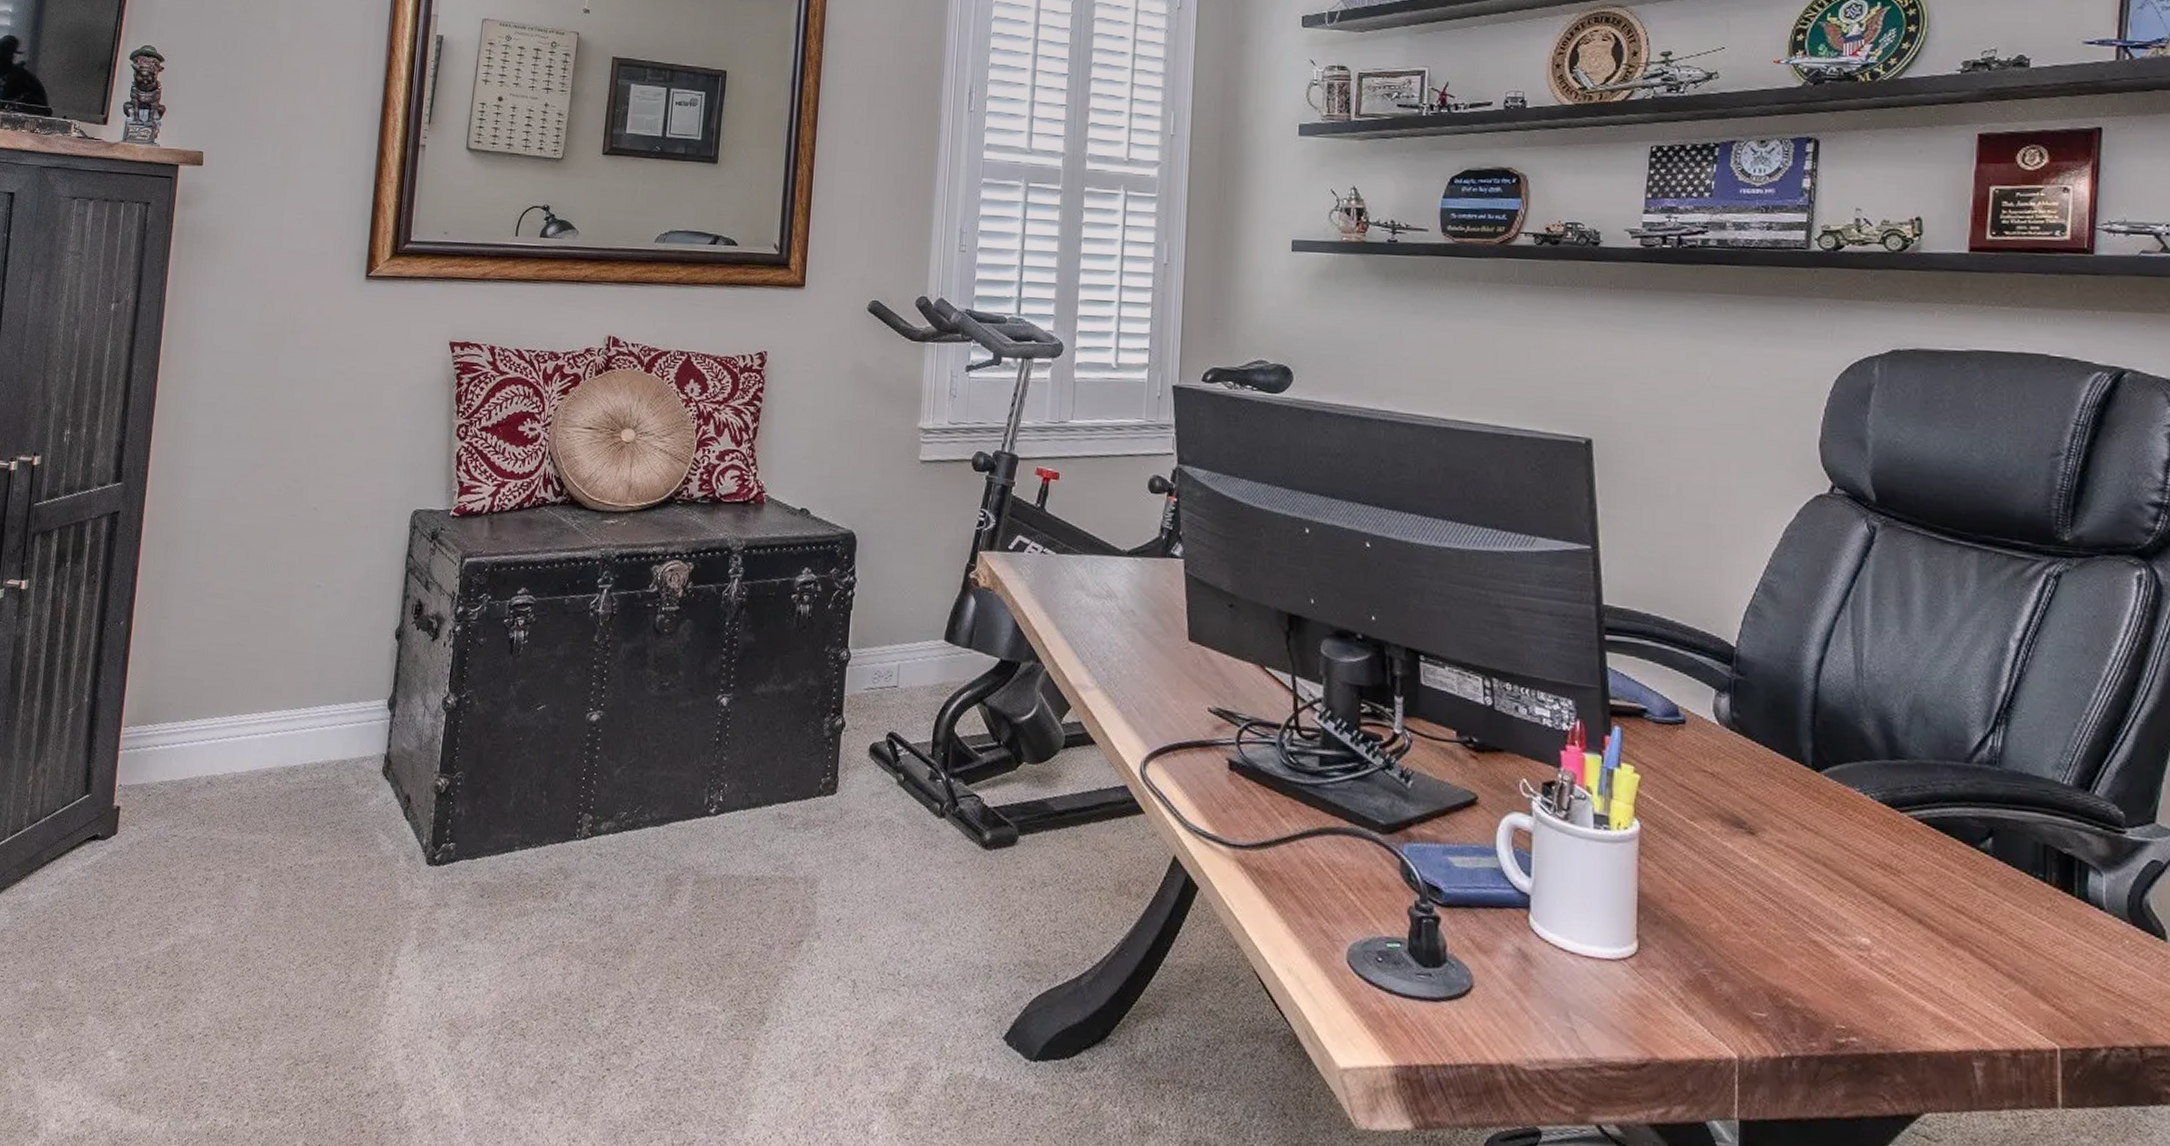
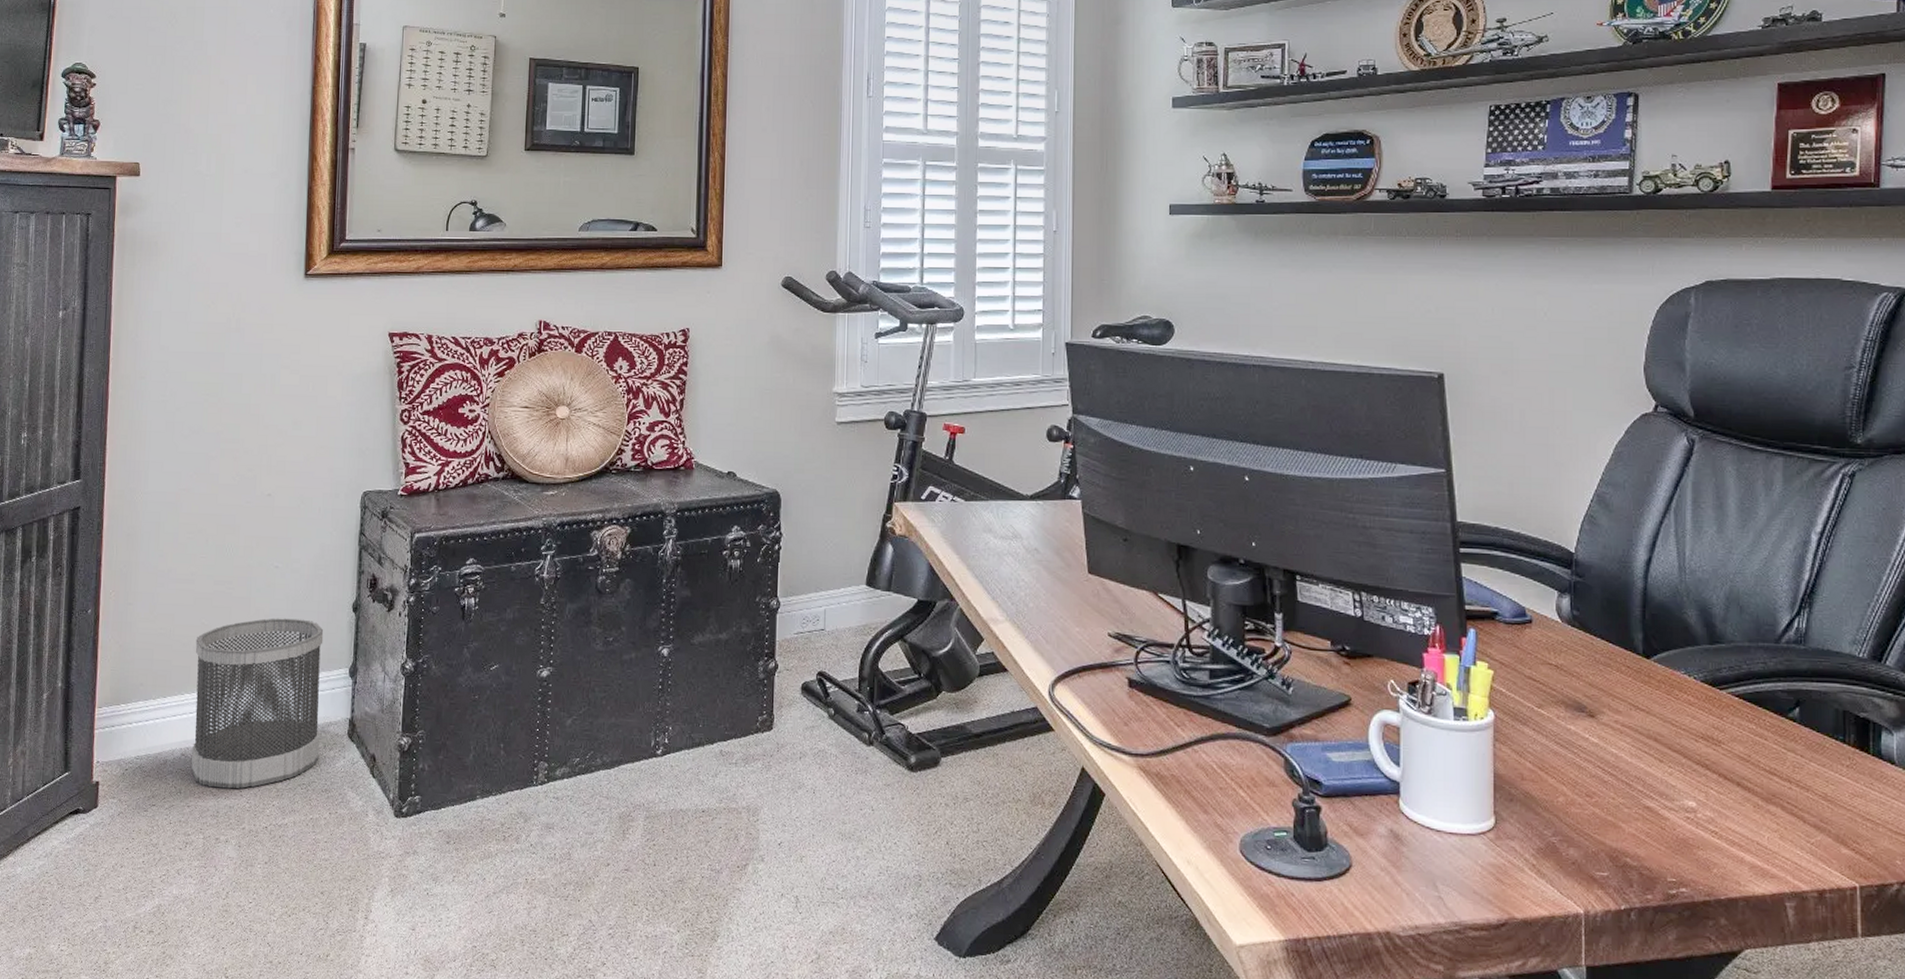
wastebasket: none [216,640,364,823] -> present [191,618,324,789]

